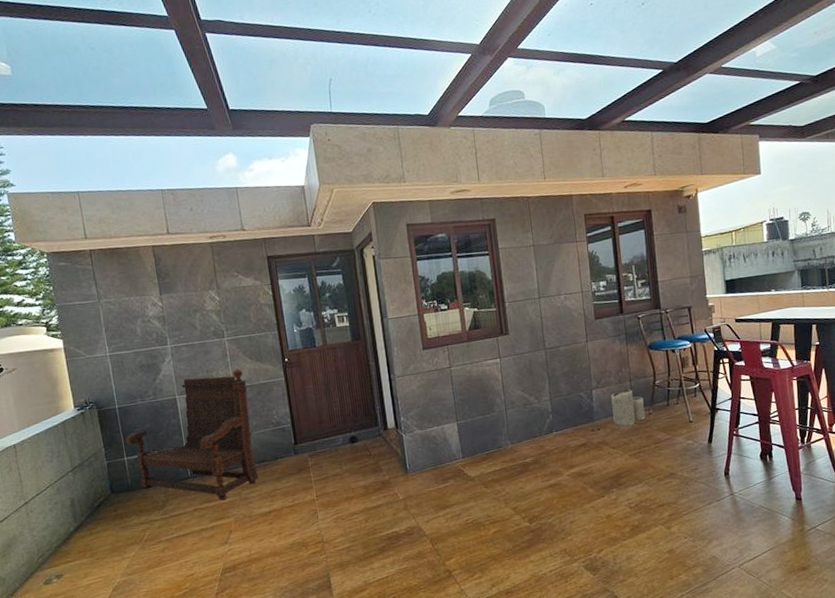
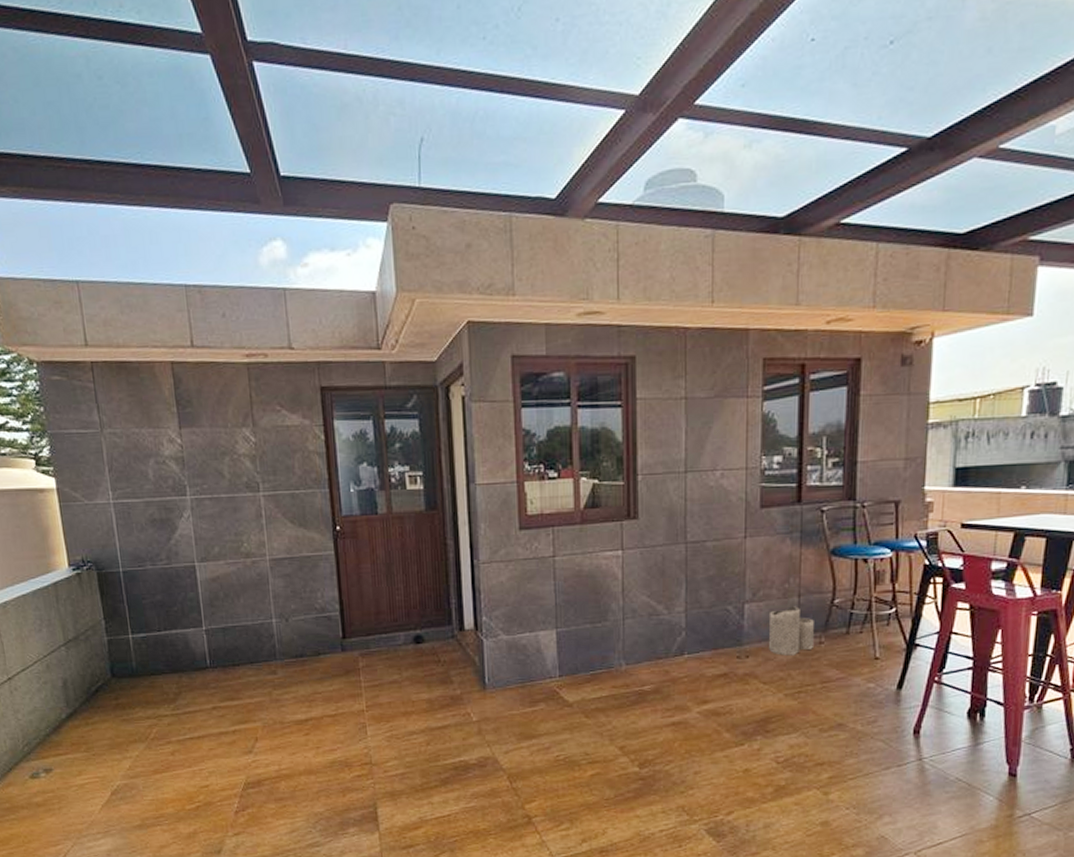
bench: present [124,368,259,501] -> none [129,534,294,700]

